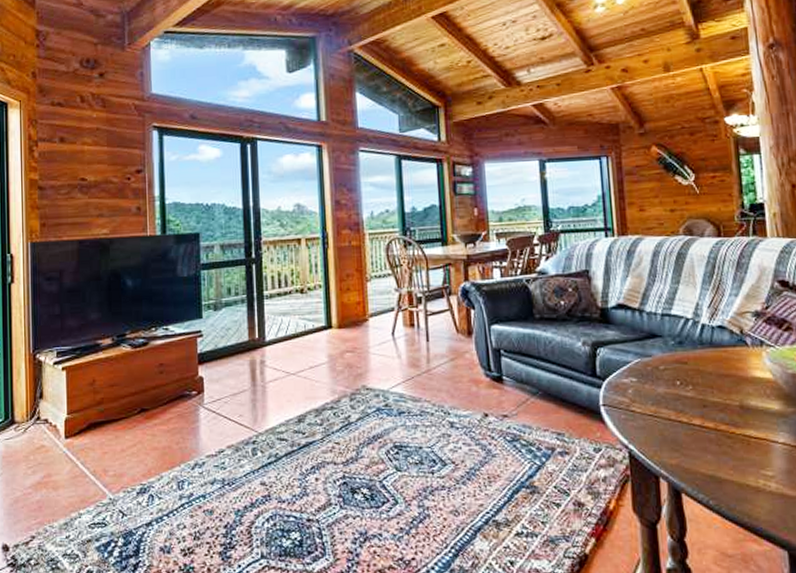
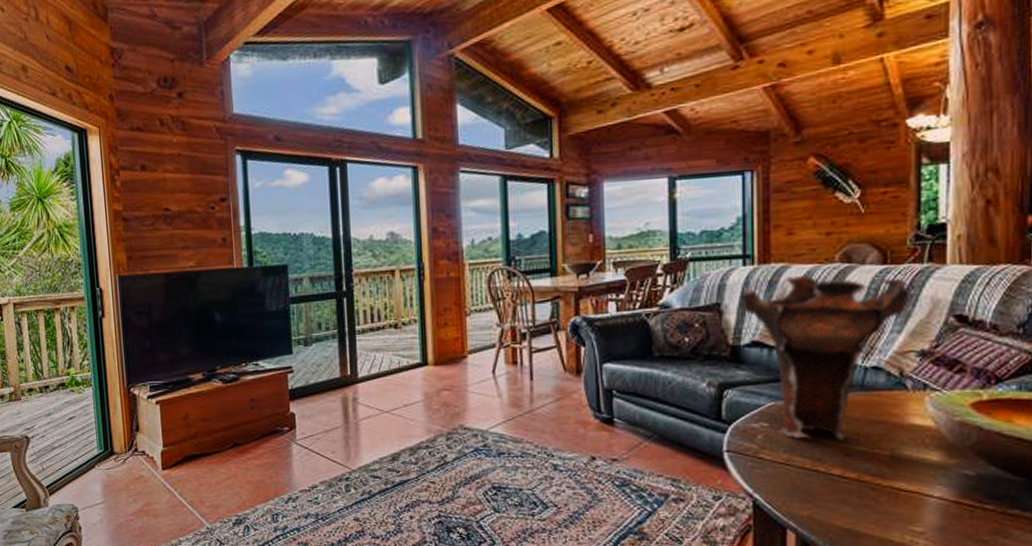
vase: none [605,246,741,393] -> present [740,276,909,440]

